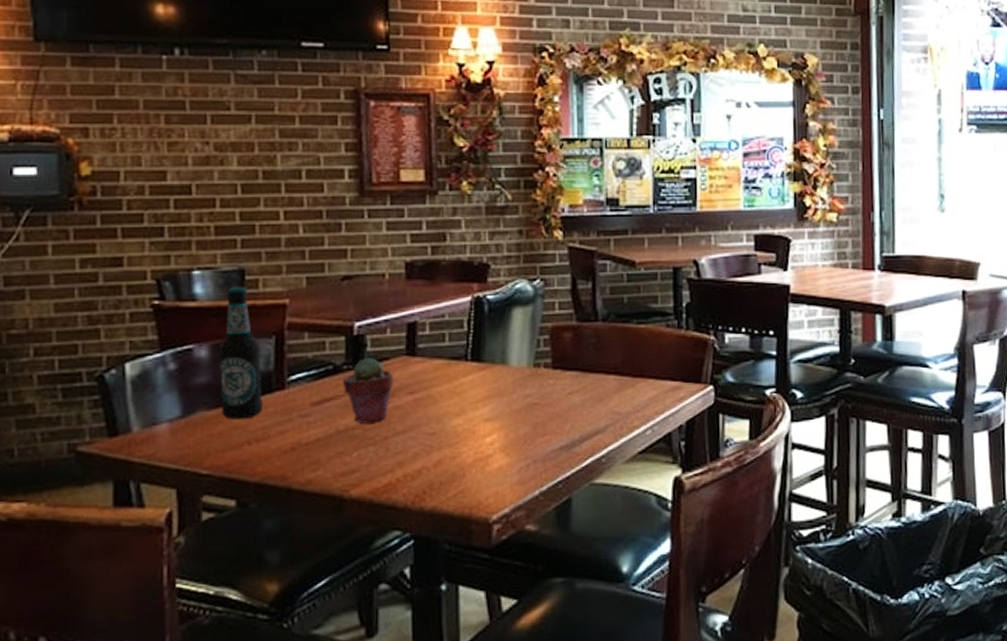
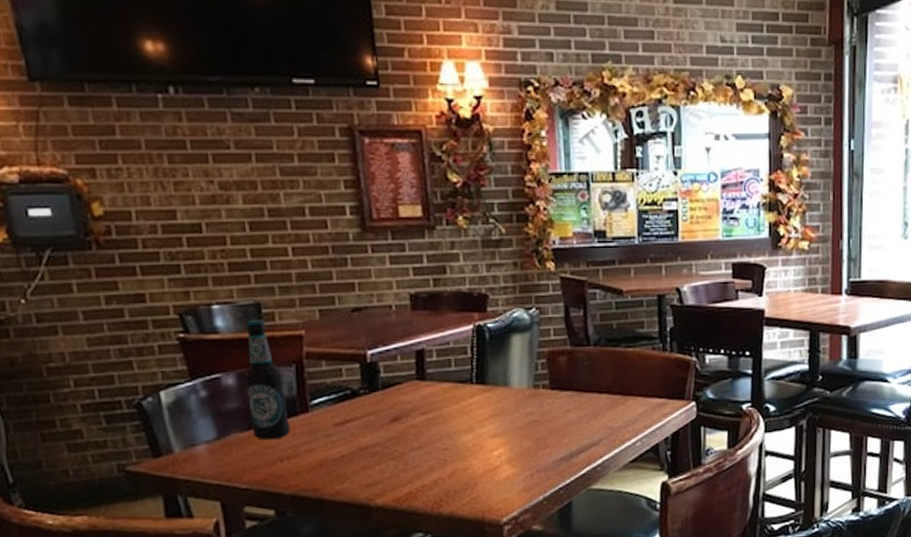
potted succulent: present [342,357,394,424] -> none [360,382,407,442]

